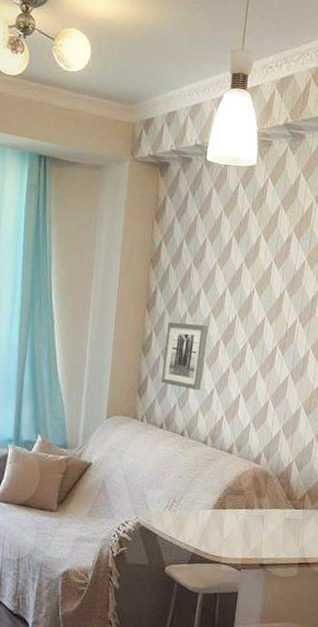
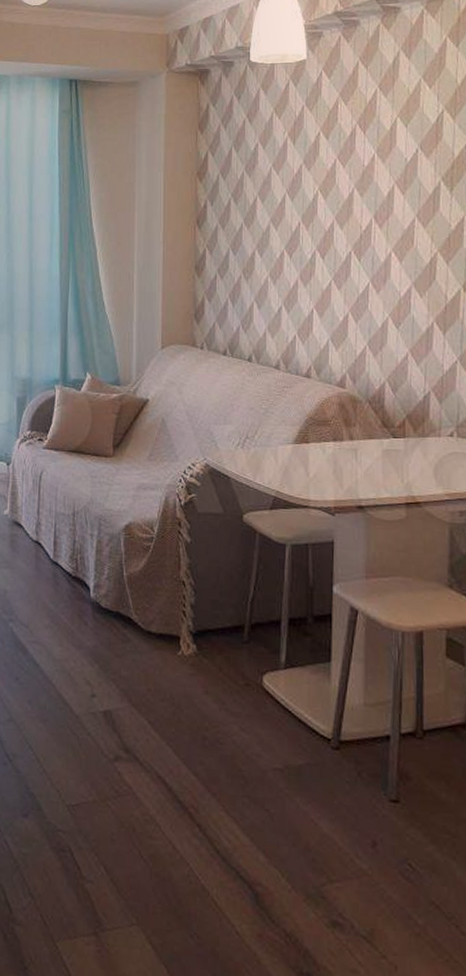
wall art: present [160,321,209,390] -> none [219,236,269,309]

